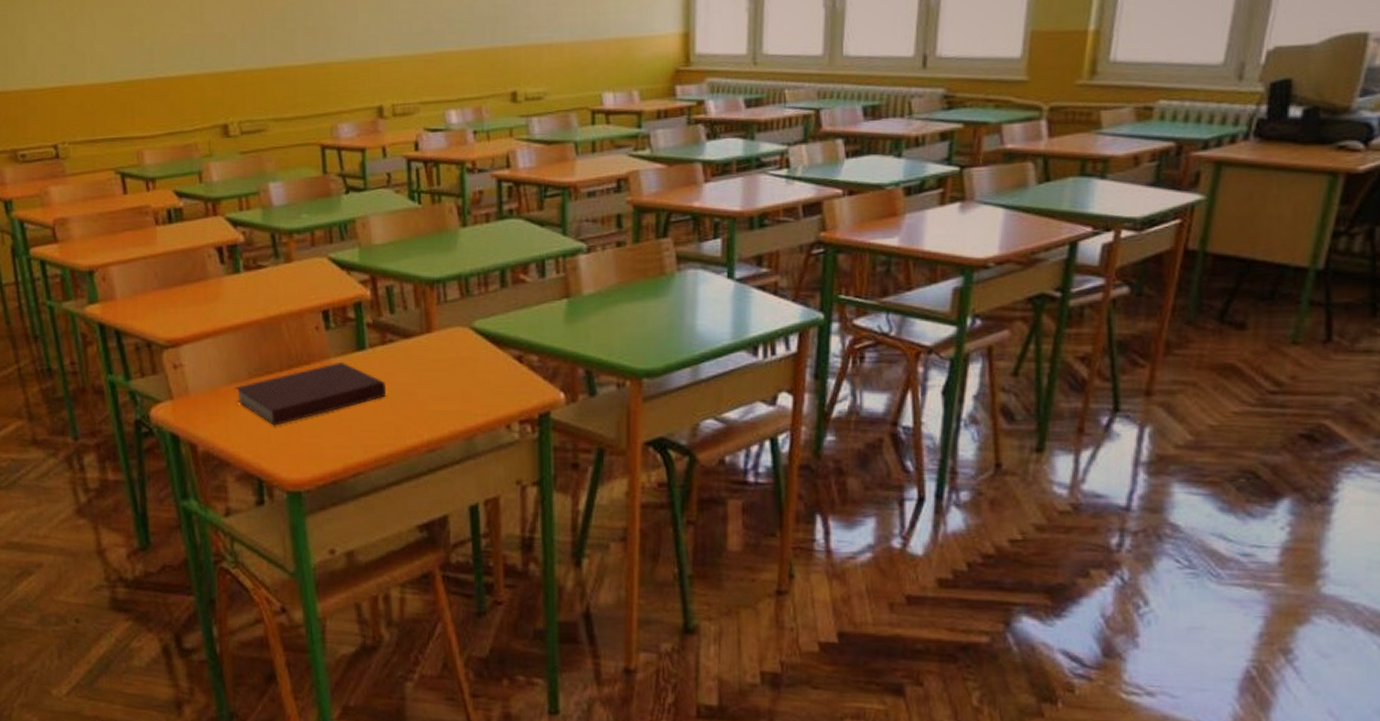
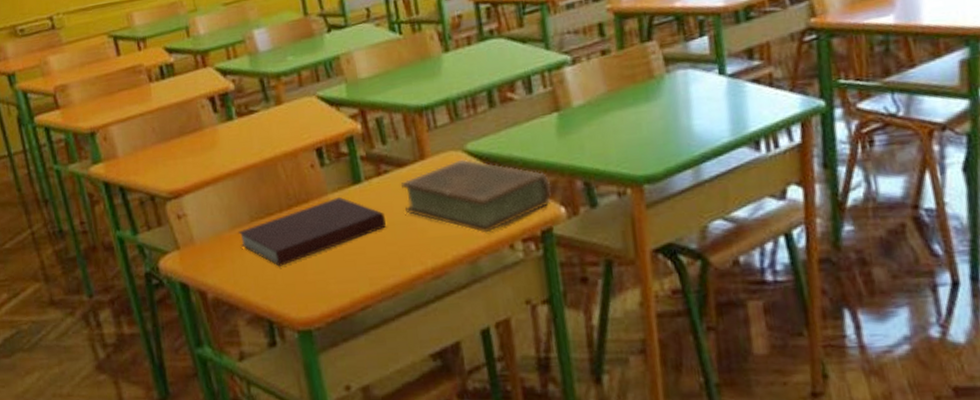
book: none [404,336,554,411] -> present [400,159,552,234]

